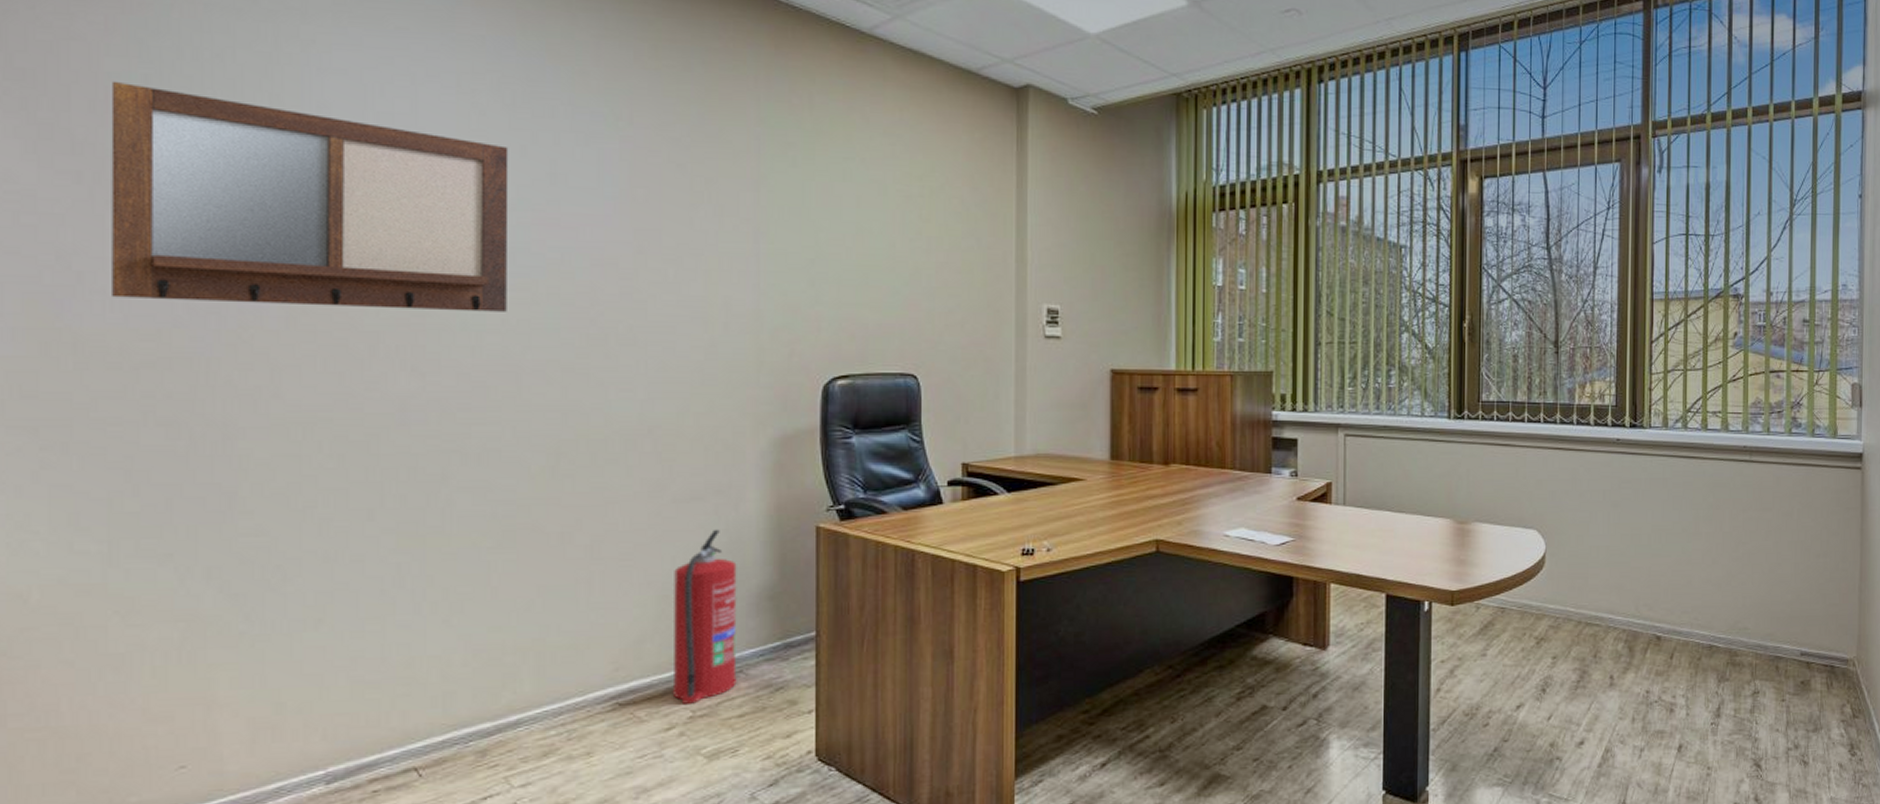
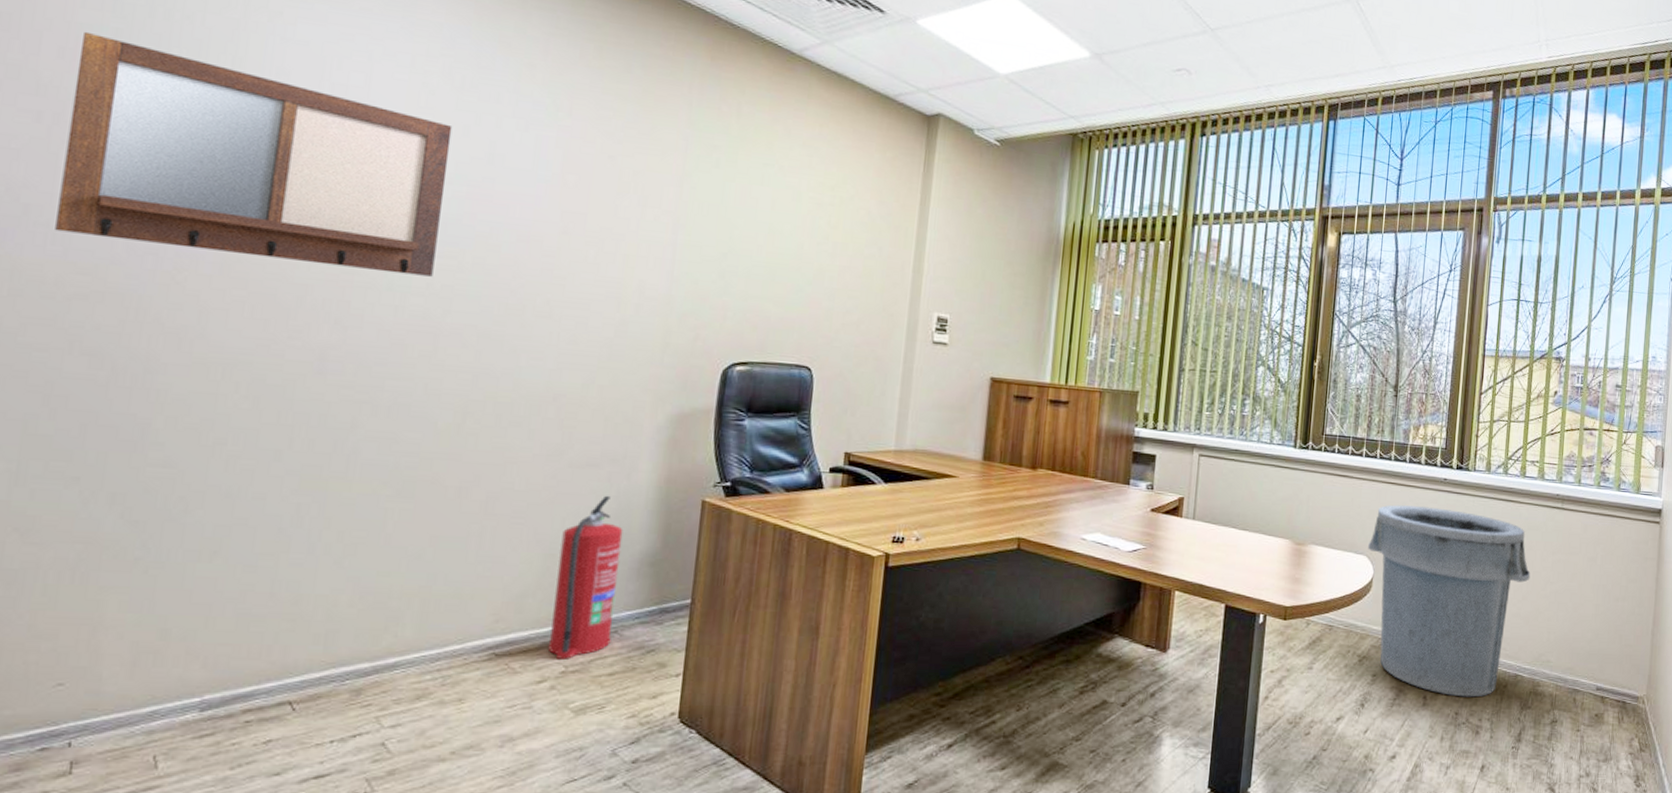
trash can: none [1538,471,1720,674] -> present [1368,505,1531,697]

